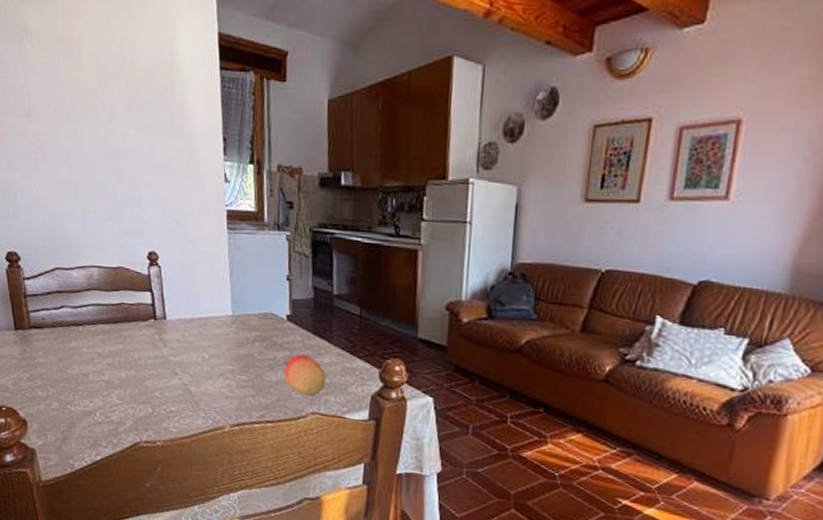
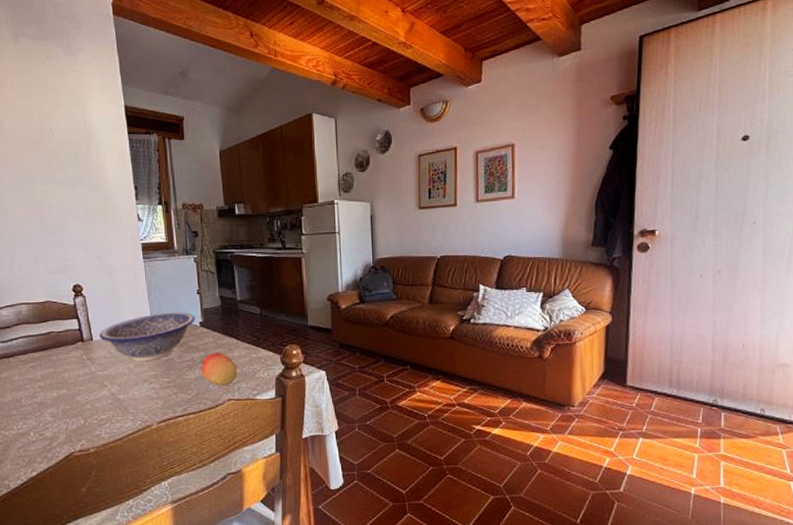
decorative bowl: none [173,297,282,354] -> present [99,312,195,362]

